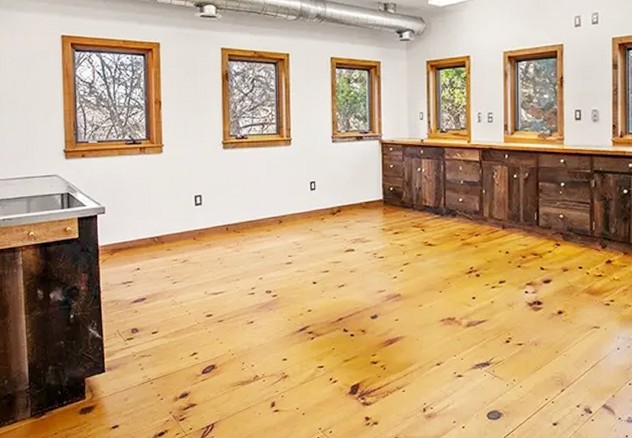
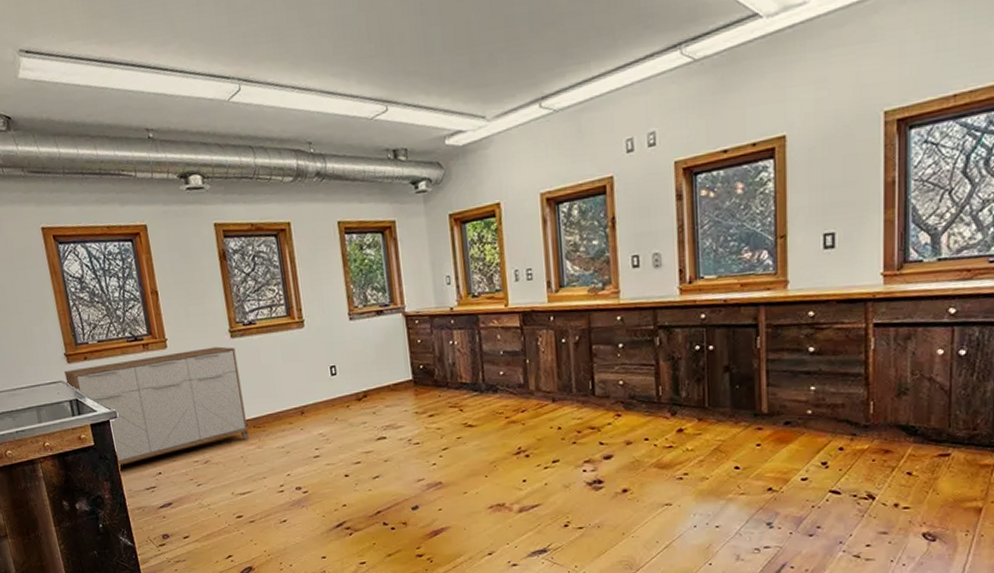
sideboard: none [61,156,228,259] -> present [64,346,249,465]

